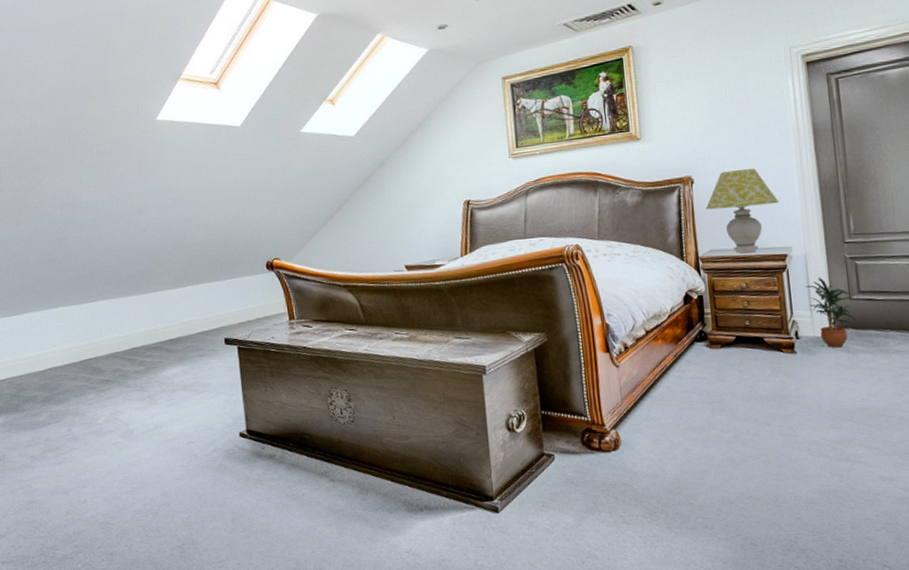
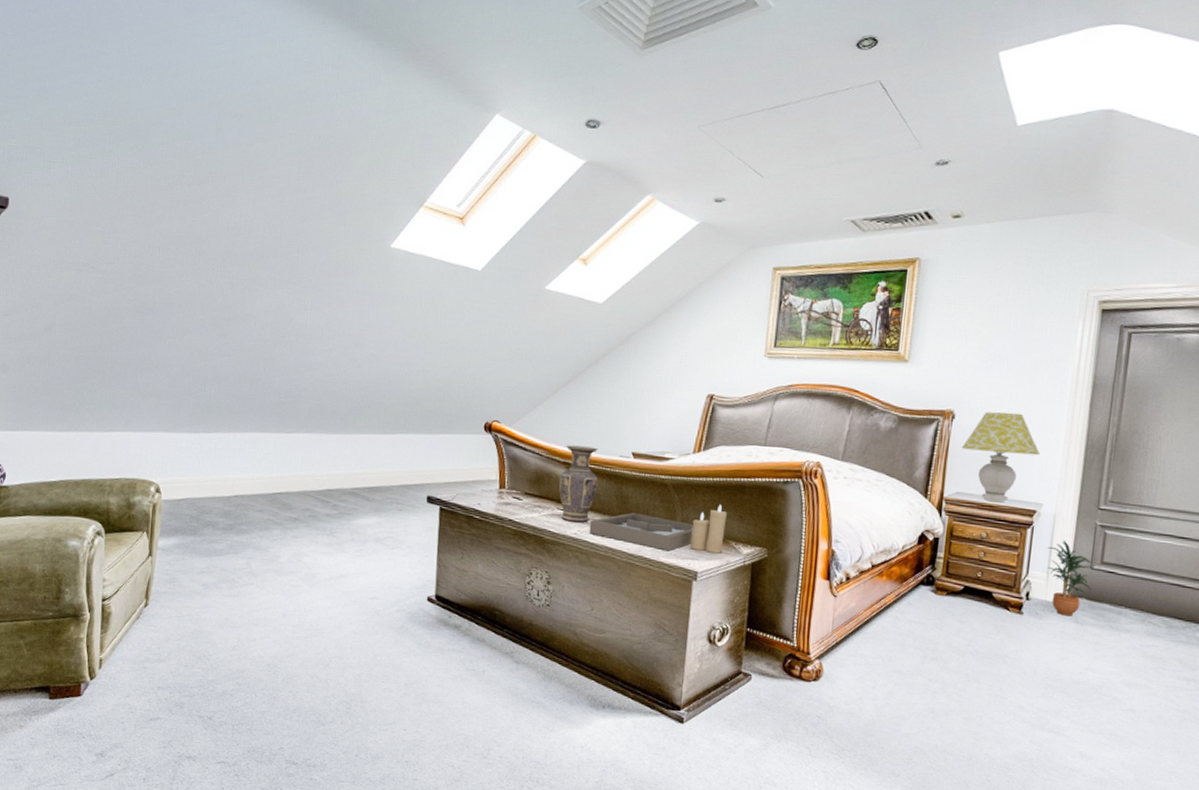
vase: none [342,267,380,340] -> present [558,445,598,523]
decorative tray: none [377,320,475,352] -> present [589,512,693,552]
candle: none [472,299,504,346] -> present [690,504,728,554]

